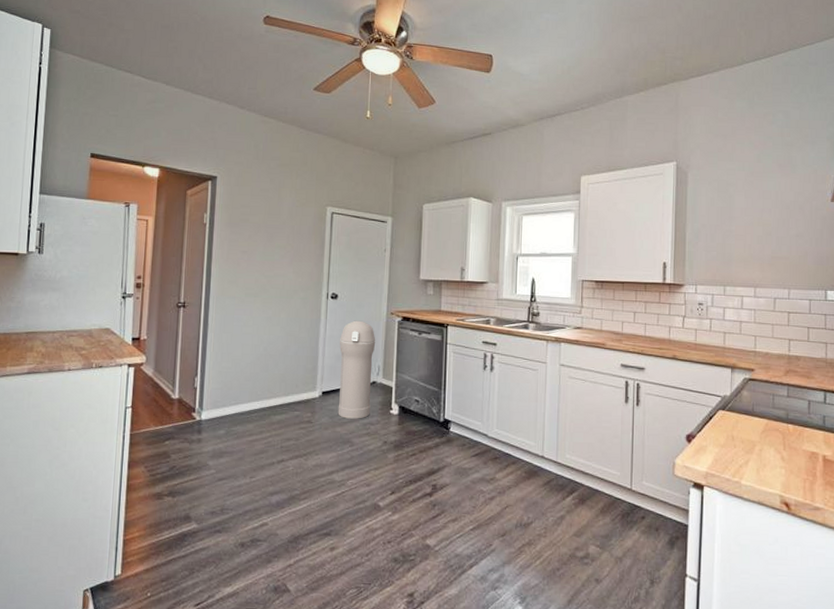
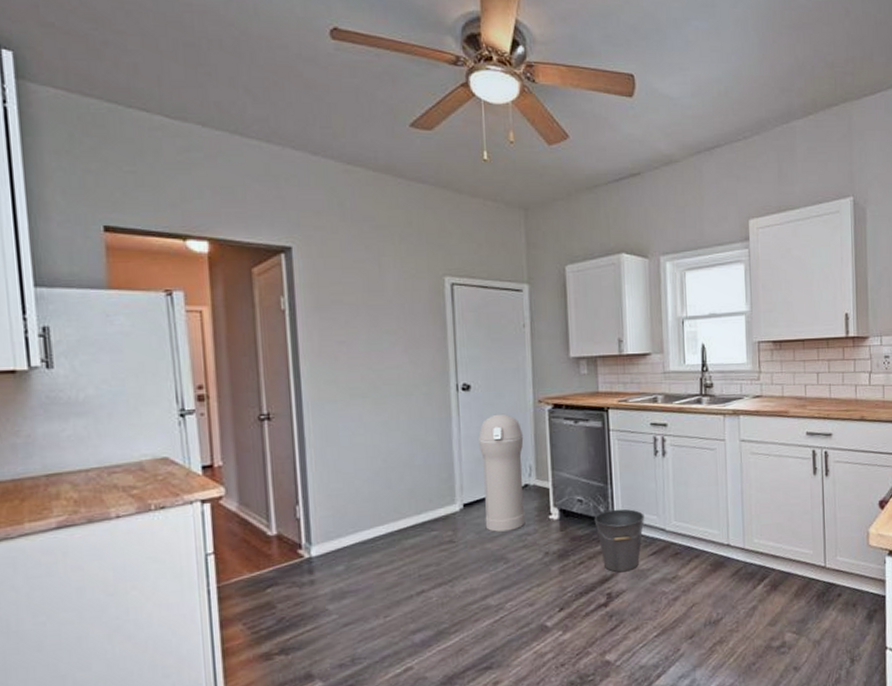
bucket: none [427,412,471,468] -> present [594,508,645,573]

